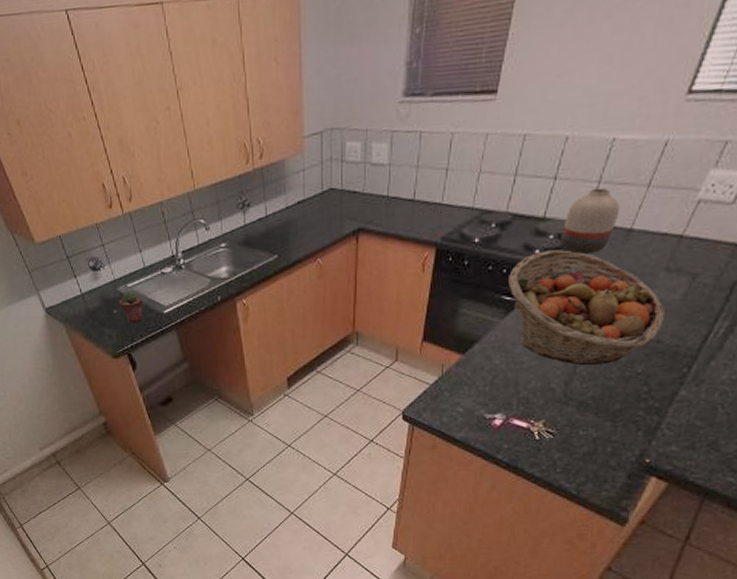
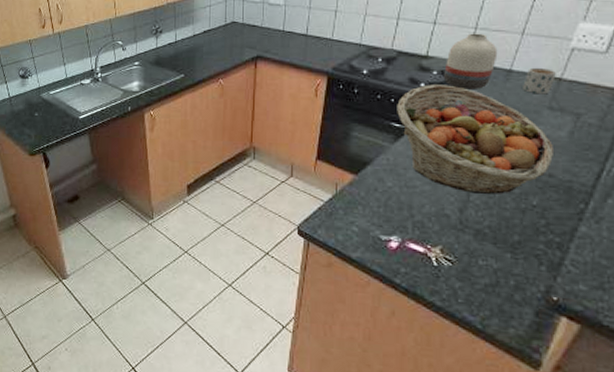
potted succulent: present [119,291,144,323] -> none [41,97,62,126]
mug: none [642,224,678,255] -> present [523,67,556,95]

